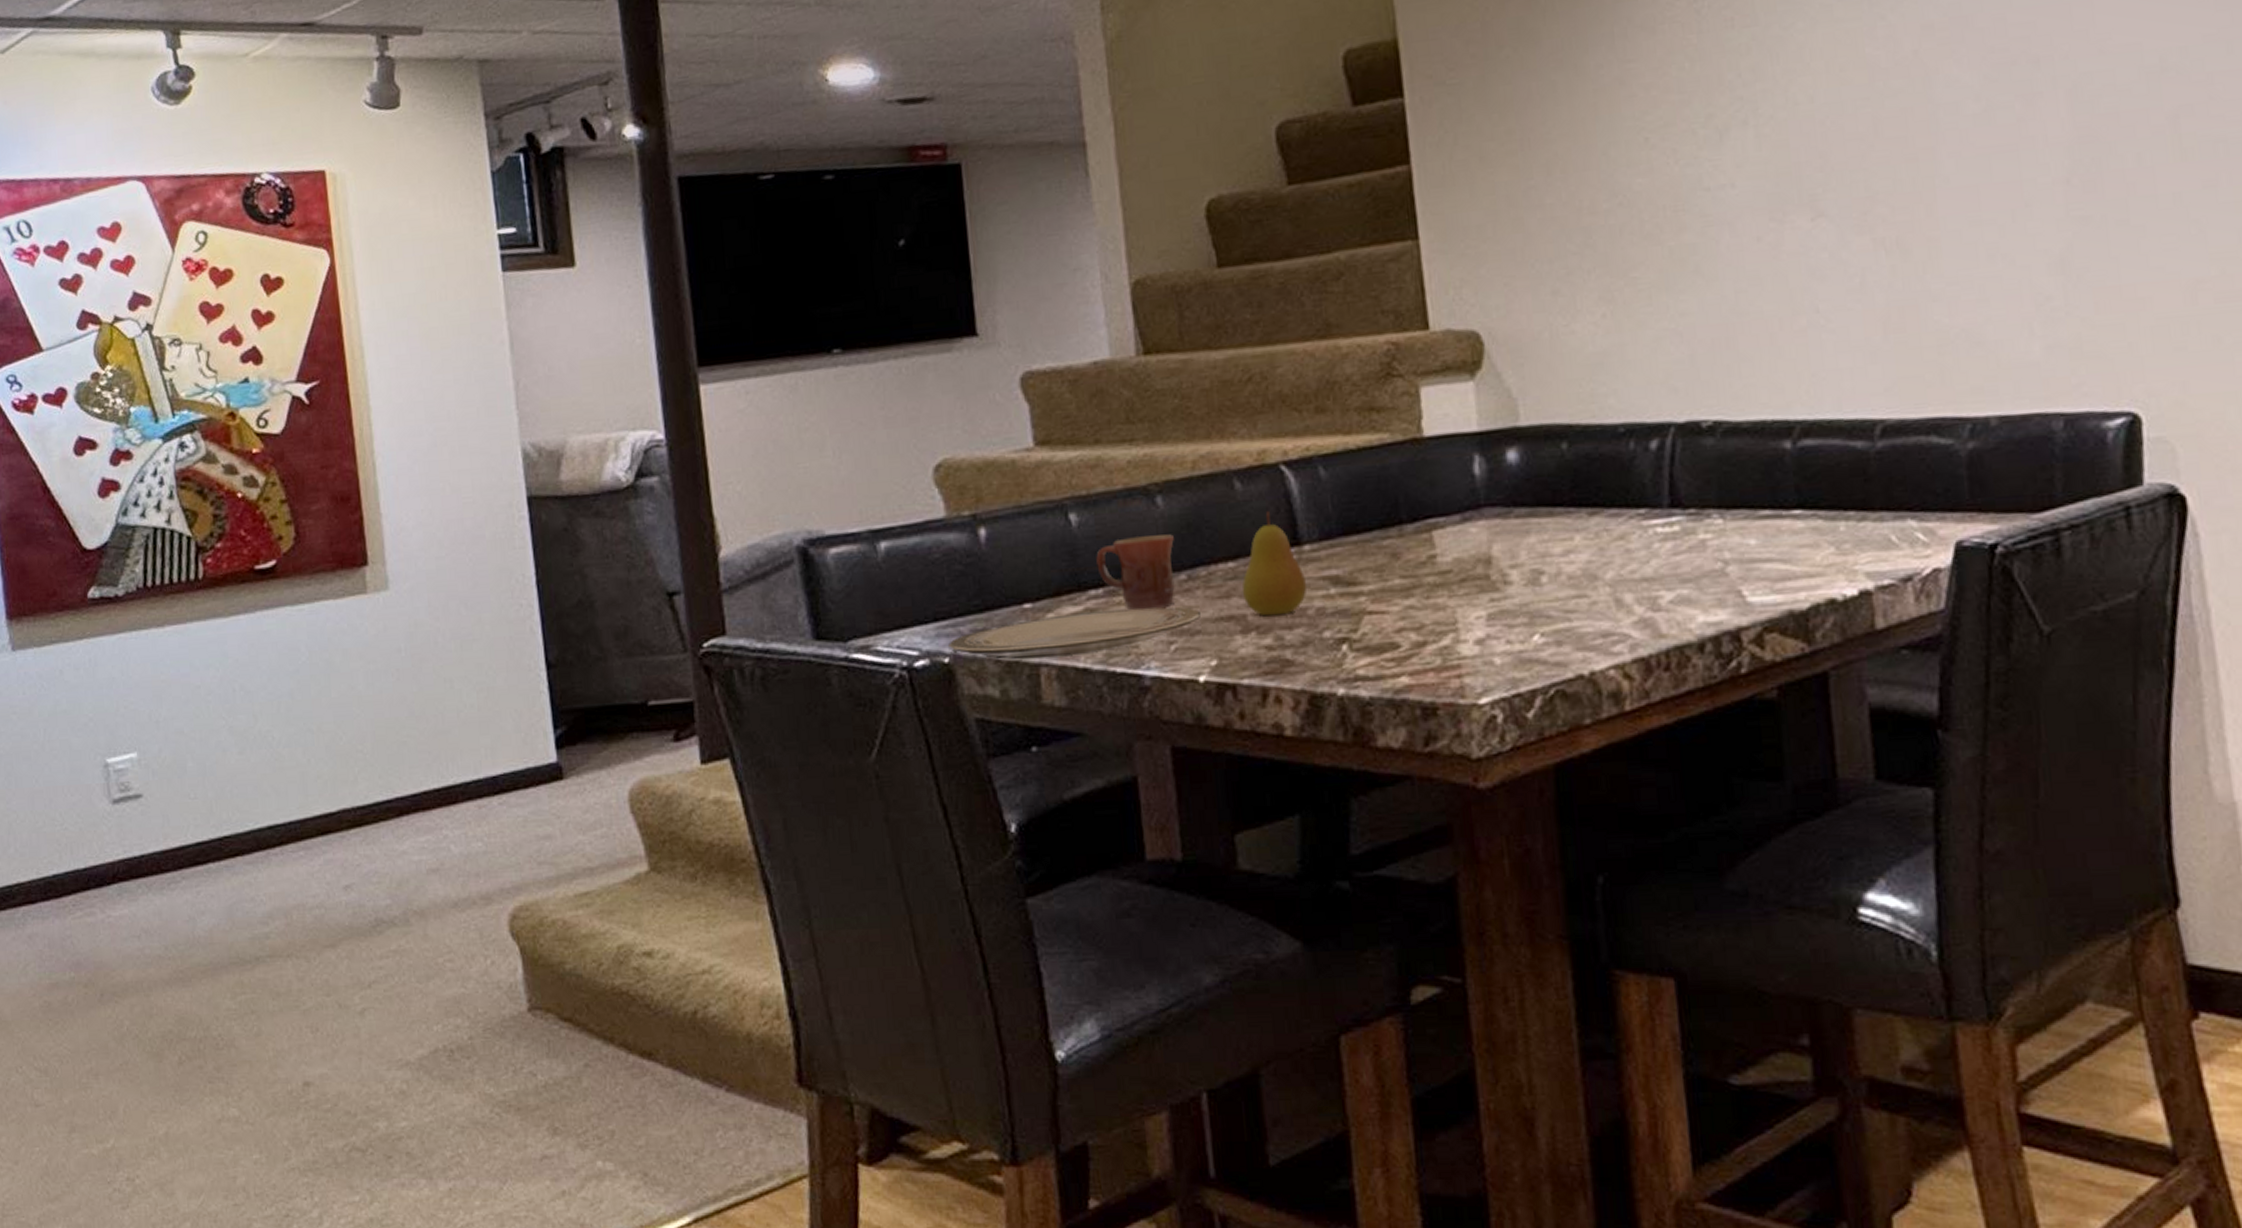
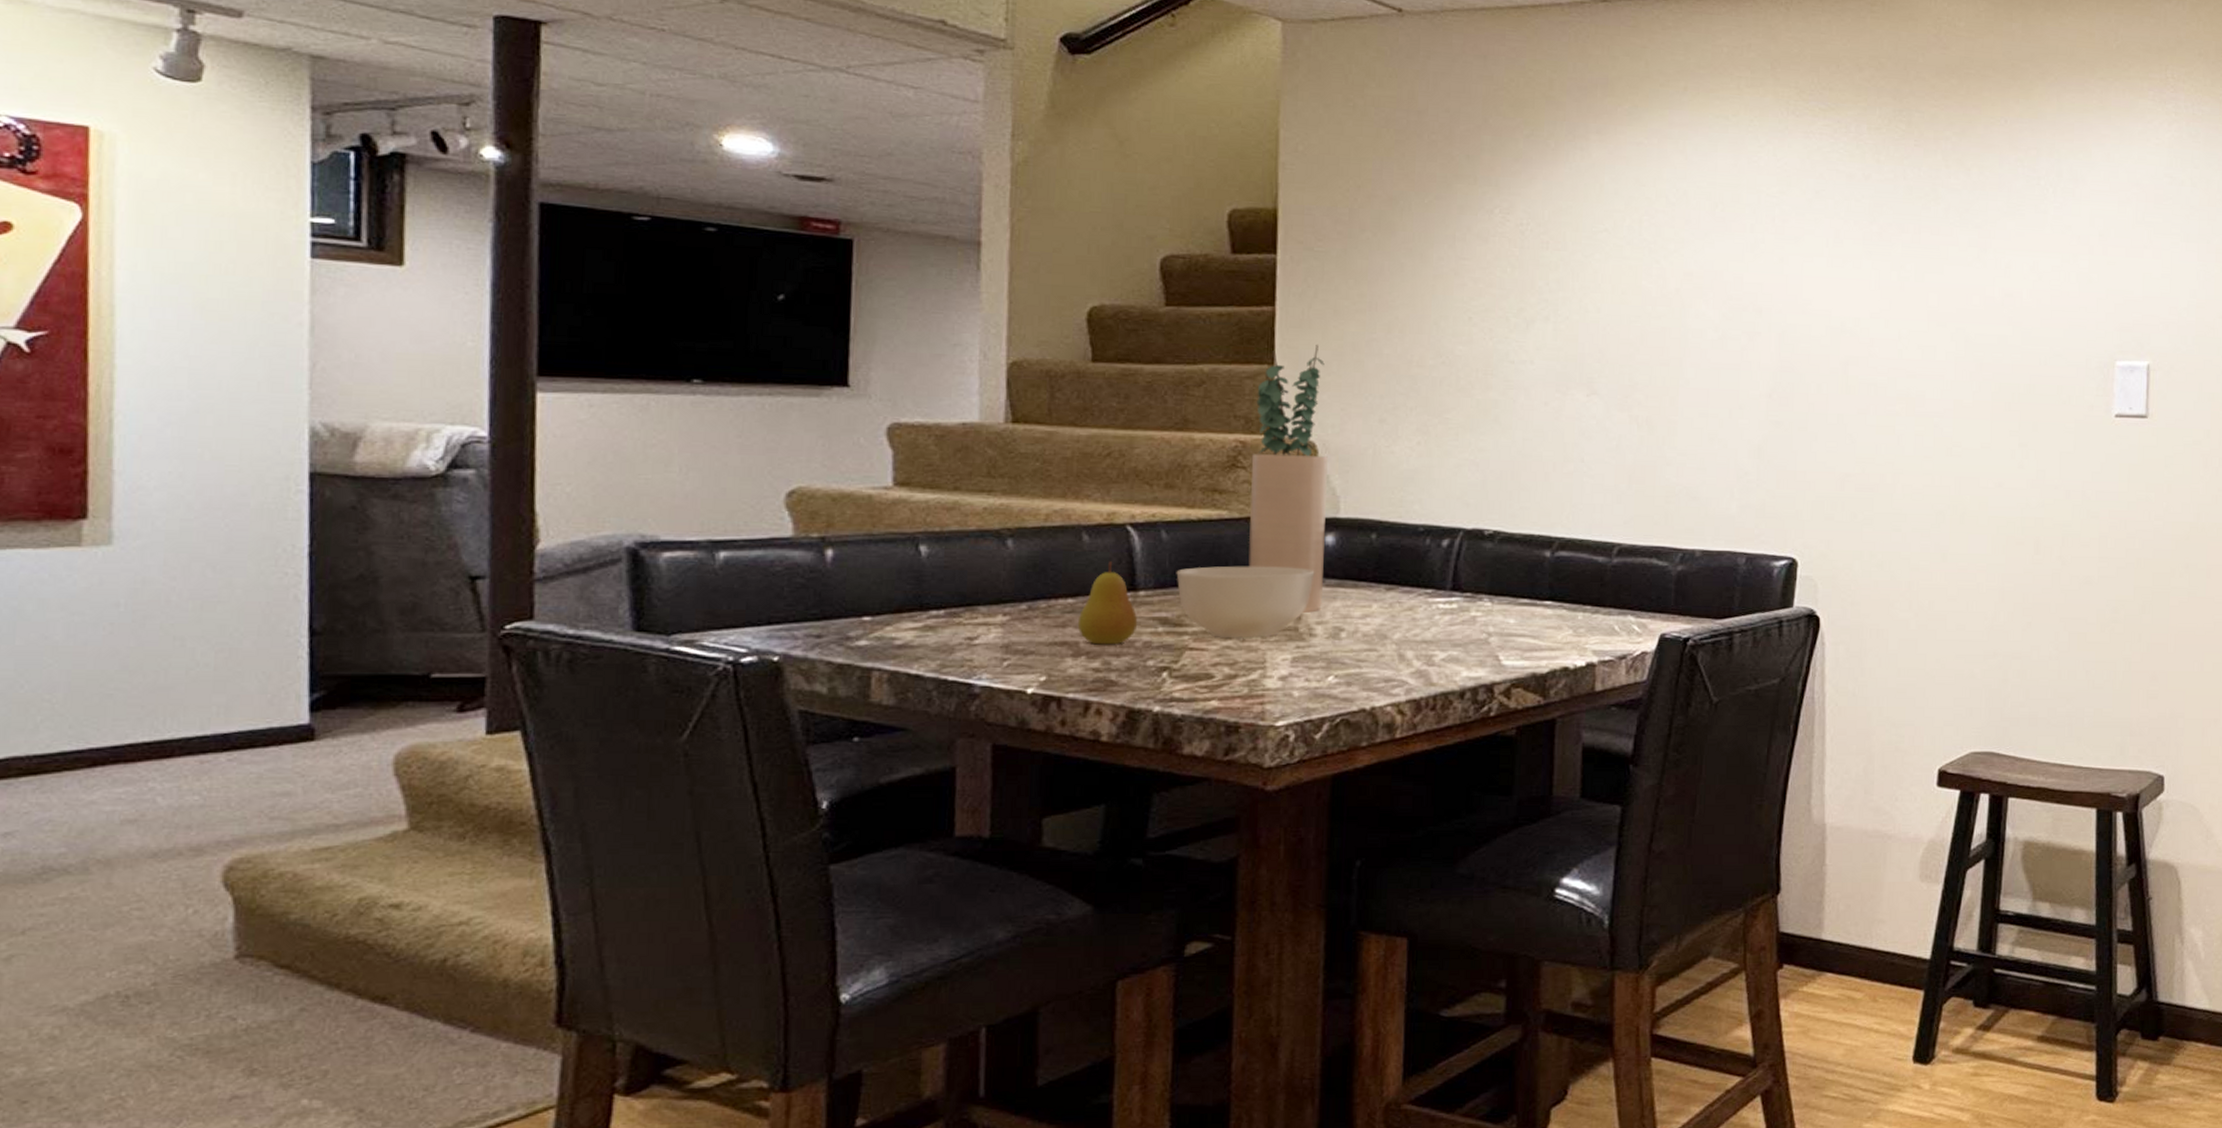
plate: present [947,606,1201,659] -> none [778,628,1036,664]
mug: present [1096,534,1176,610] -> none [941,570,1019,631]
bowl: none [1341,496,1500,596] -> present [1176,566,1315,638]
vase: none [1403,204,1514,555] -> present [1248,344,1328,613]

